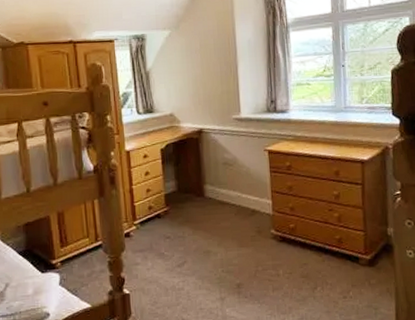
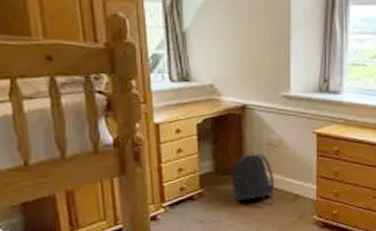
backpack: none [192,171,234,220] -> present [231,152,275,205]

